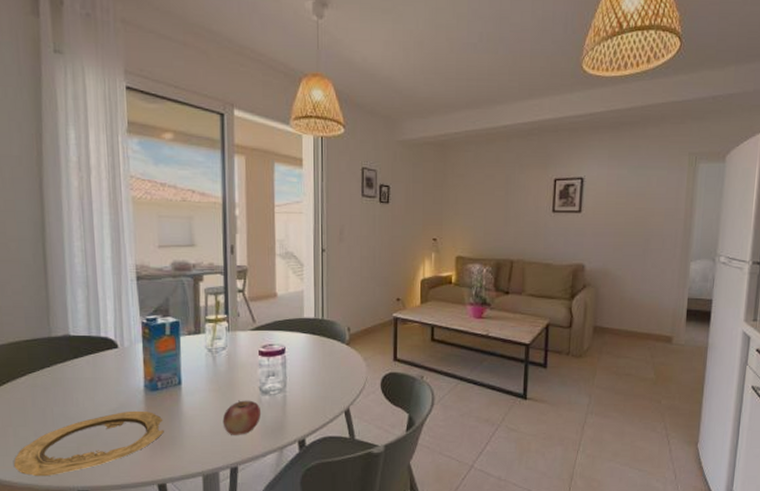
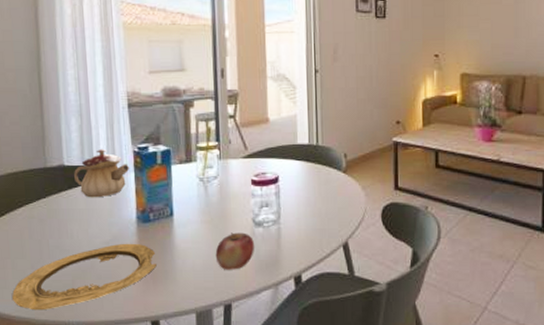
teapot: none [79,319,138,367] -> present [73,148,130,198]

